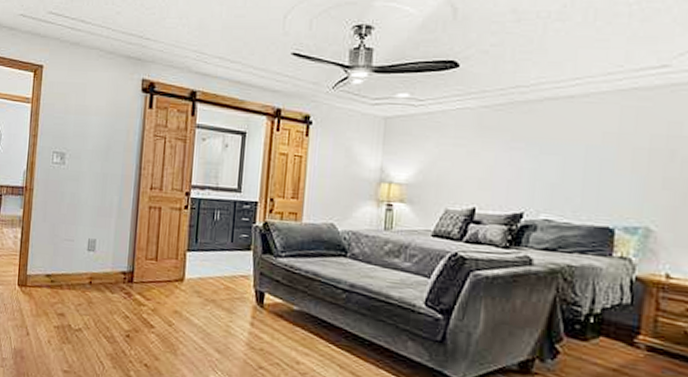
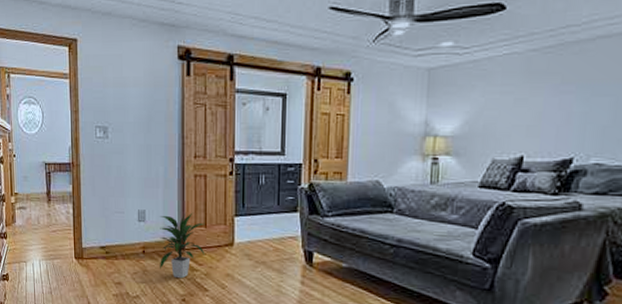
indoor plant: none [106,244,156,314] -> present [160,212,205,279]

